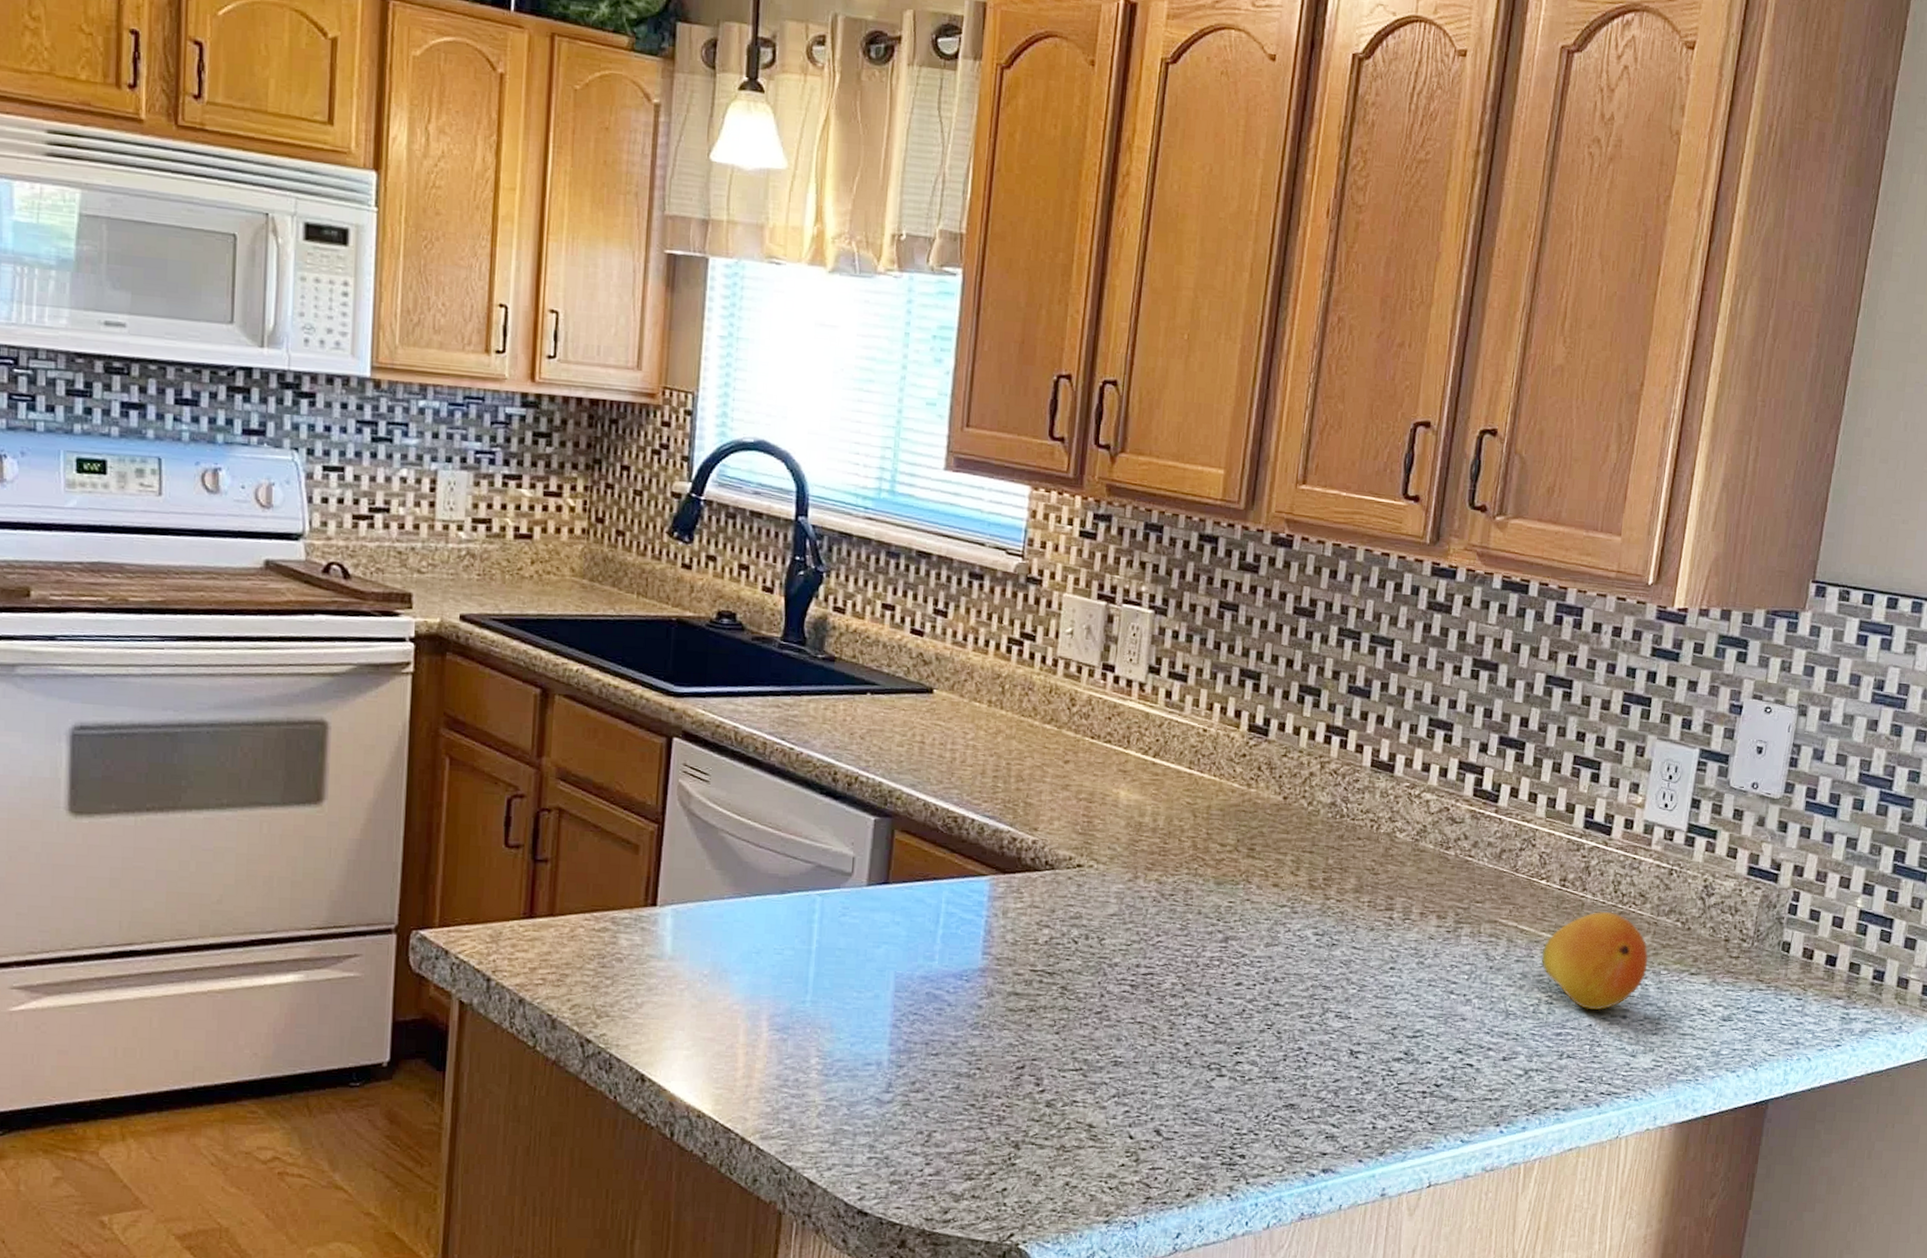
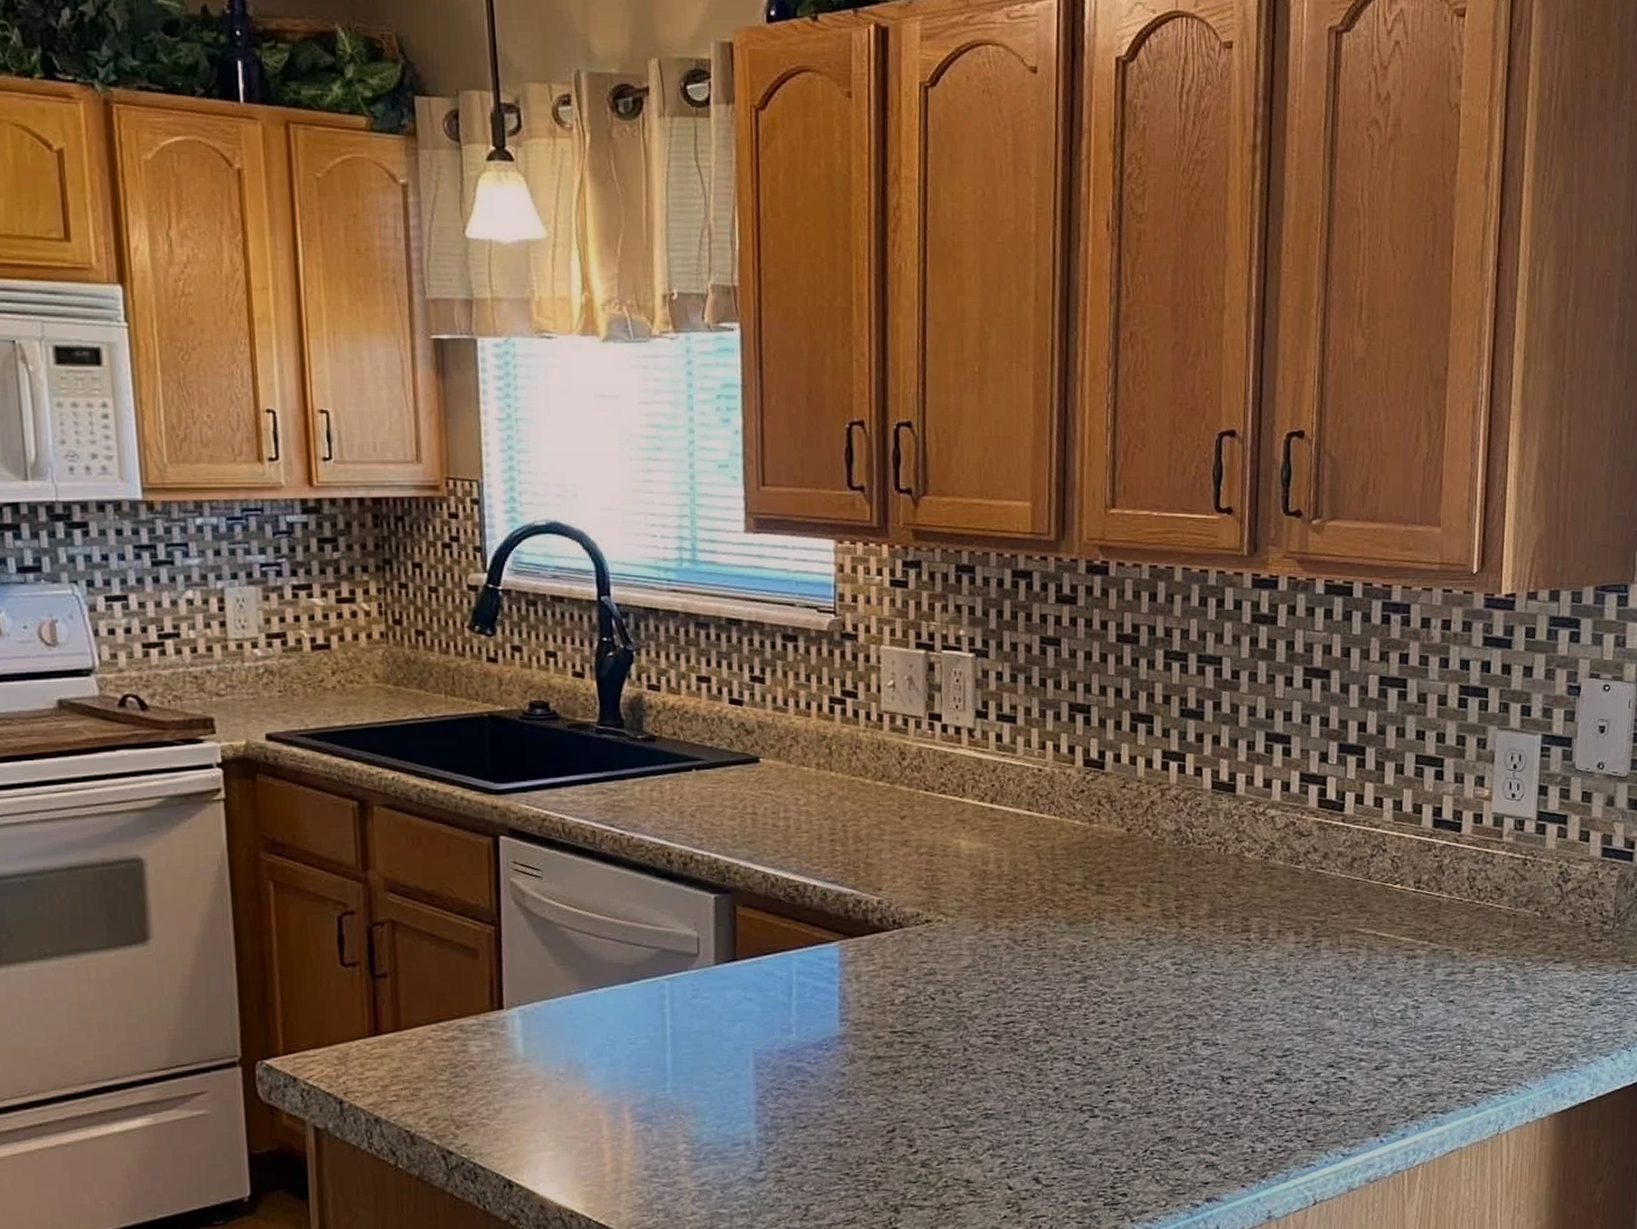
fruit: present [1541,912,1649,1011] -> none [1403,909,1511,1009]

